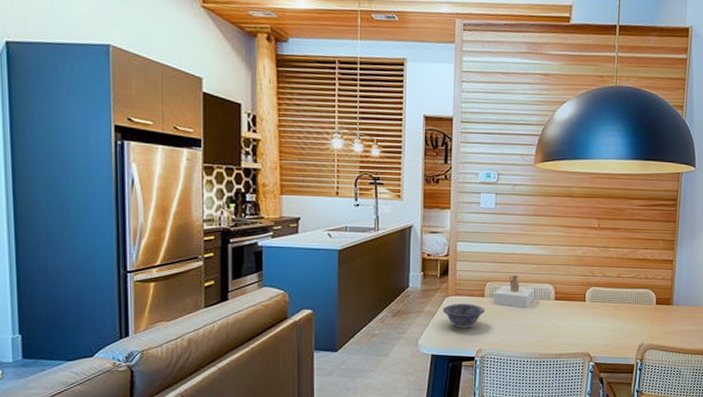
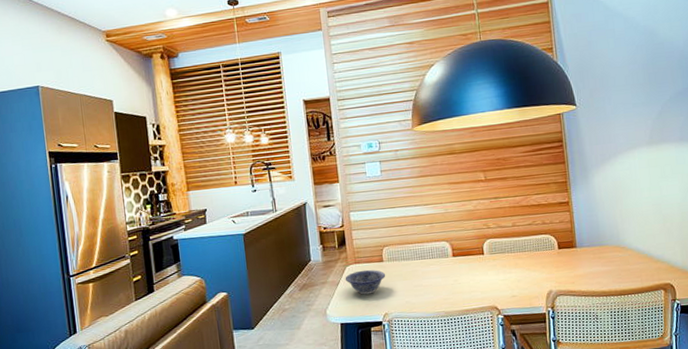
vase: present [493,275,534,308] -> none [391,237,432,269]

